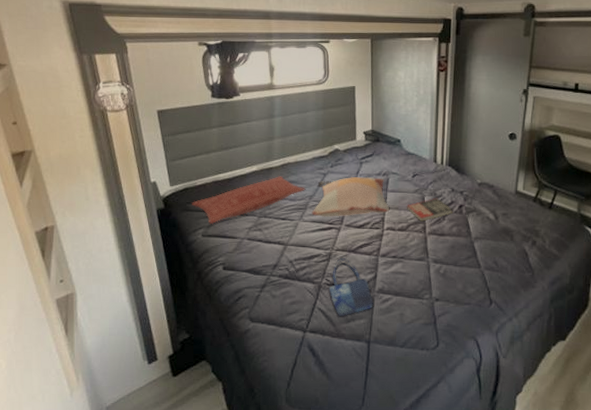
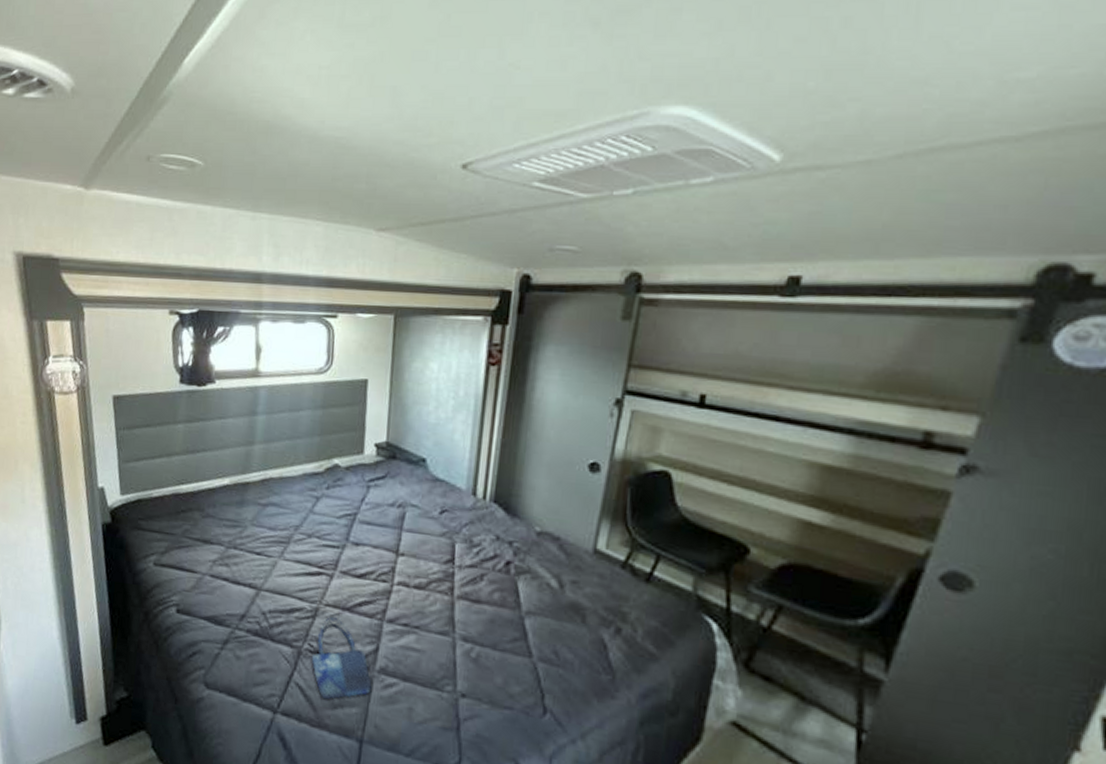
pillow: present [192,176,306,224] -> none [145,494,291,550]
decorative pillow: present [312,176,390,217] -> none [296,505,404,561]
book: present [407,197,453,222] -> none [428,546,497,579]

